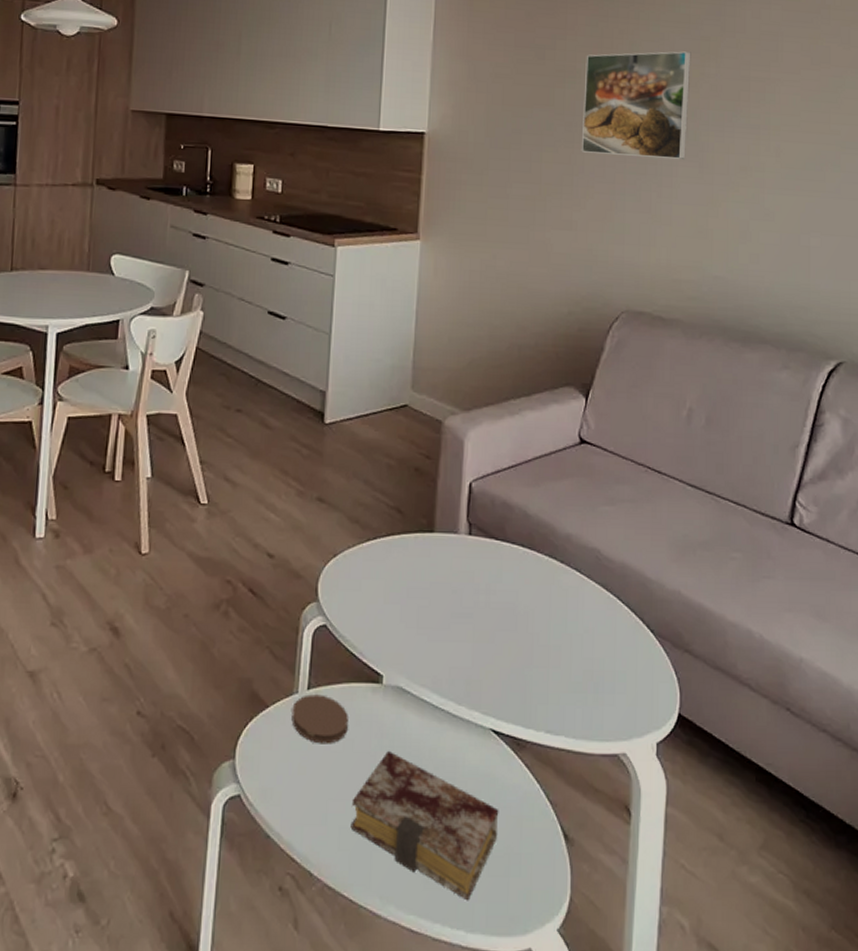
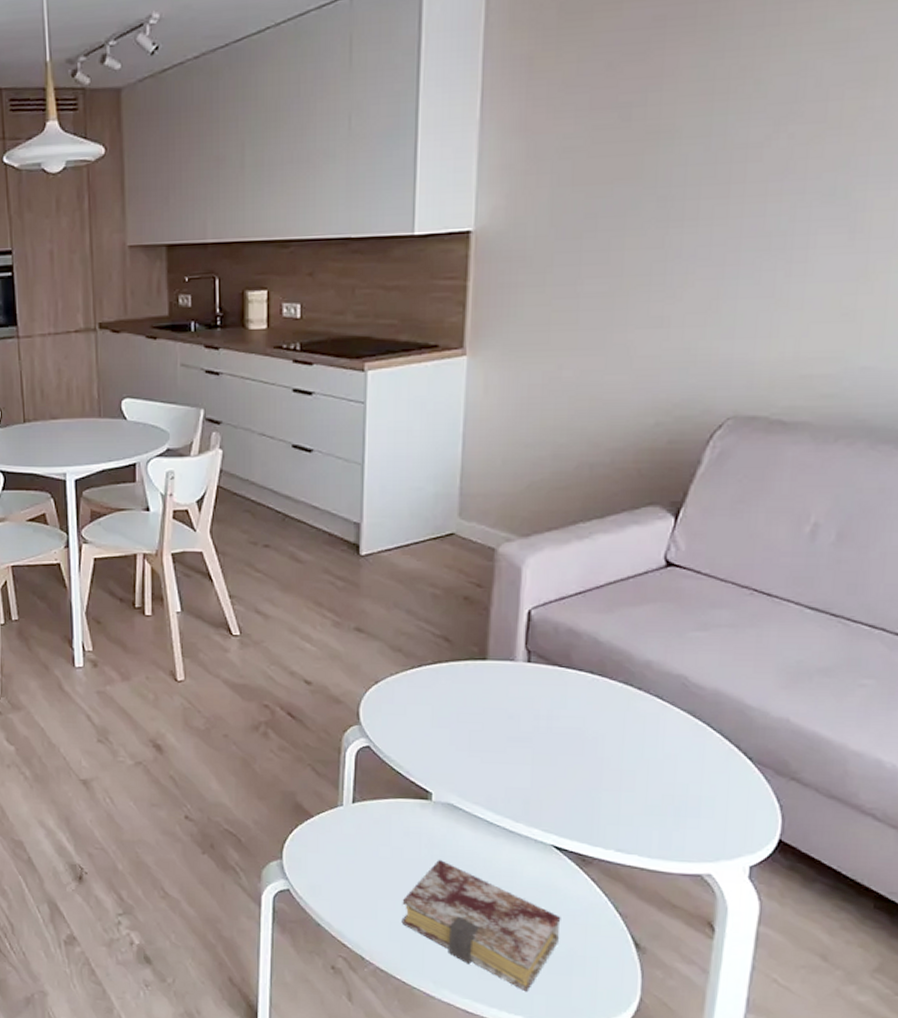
coaster: present [291,694,348,744] -> none [337,807,396,851]
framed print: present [581,51,691,159] -> none [678,81,848,232]

